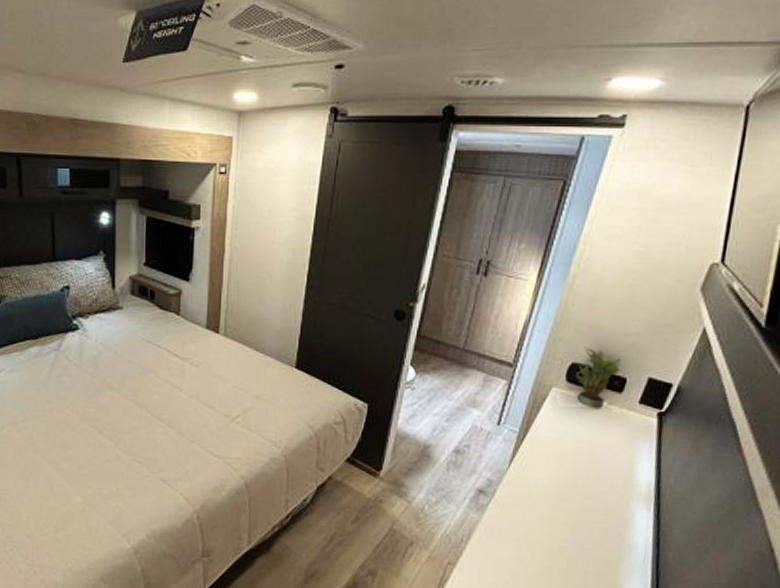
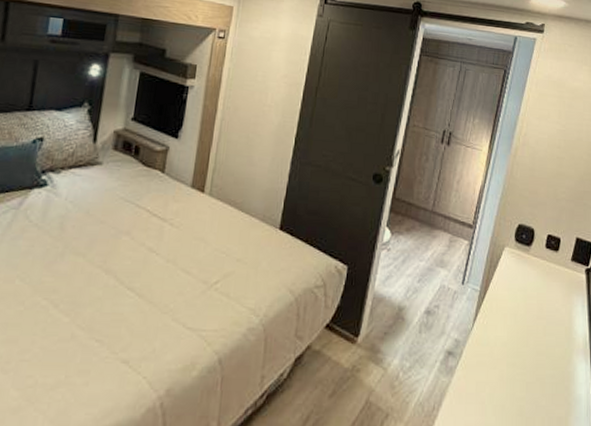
potted plant: present [575,346,621,409] -> none [522,210,555,267]

